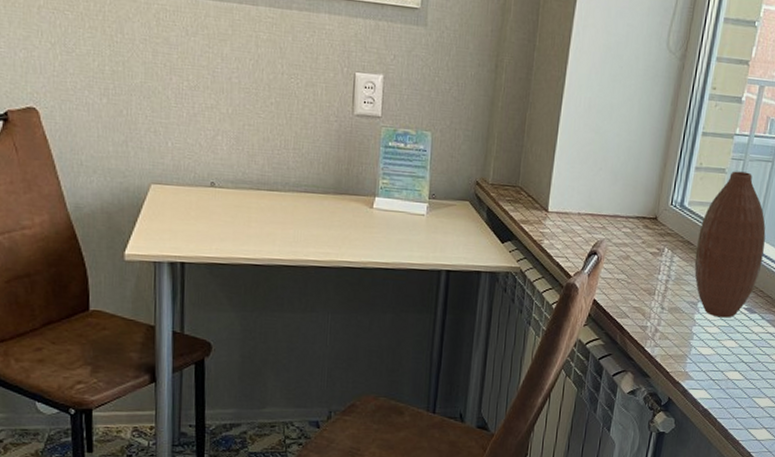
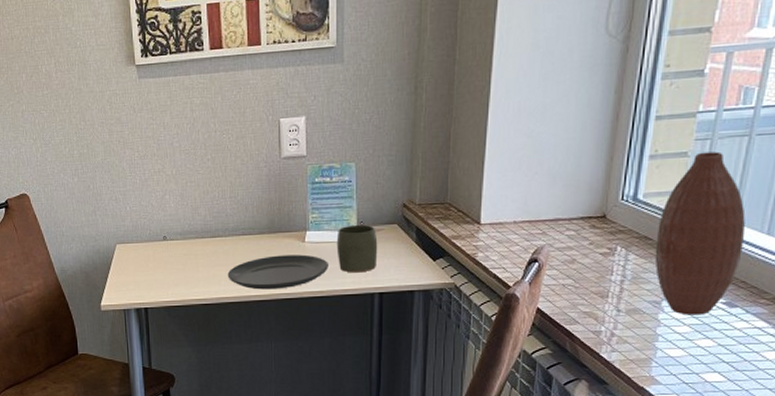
plate: none [284,219,396,256] -> present [227,254,328,290]
mug: none [405,196,449,248] -> present [336,224,378,273]

